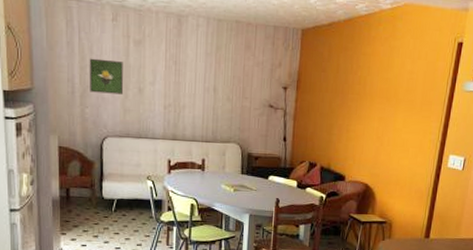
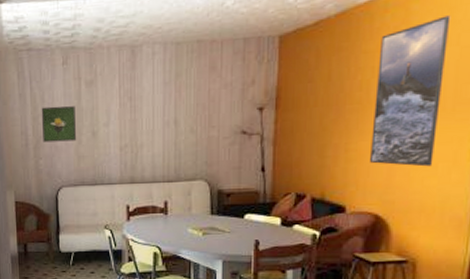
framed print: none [364,36,422,150] -> present [370,15,451,167]

